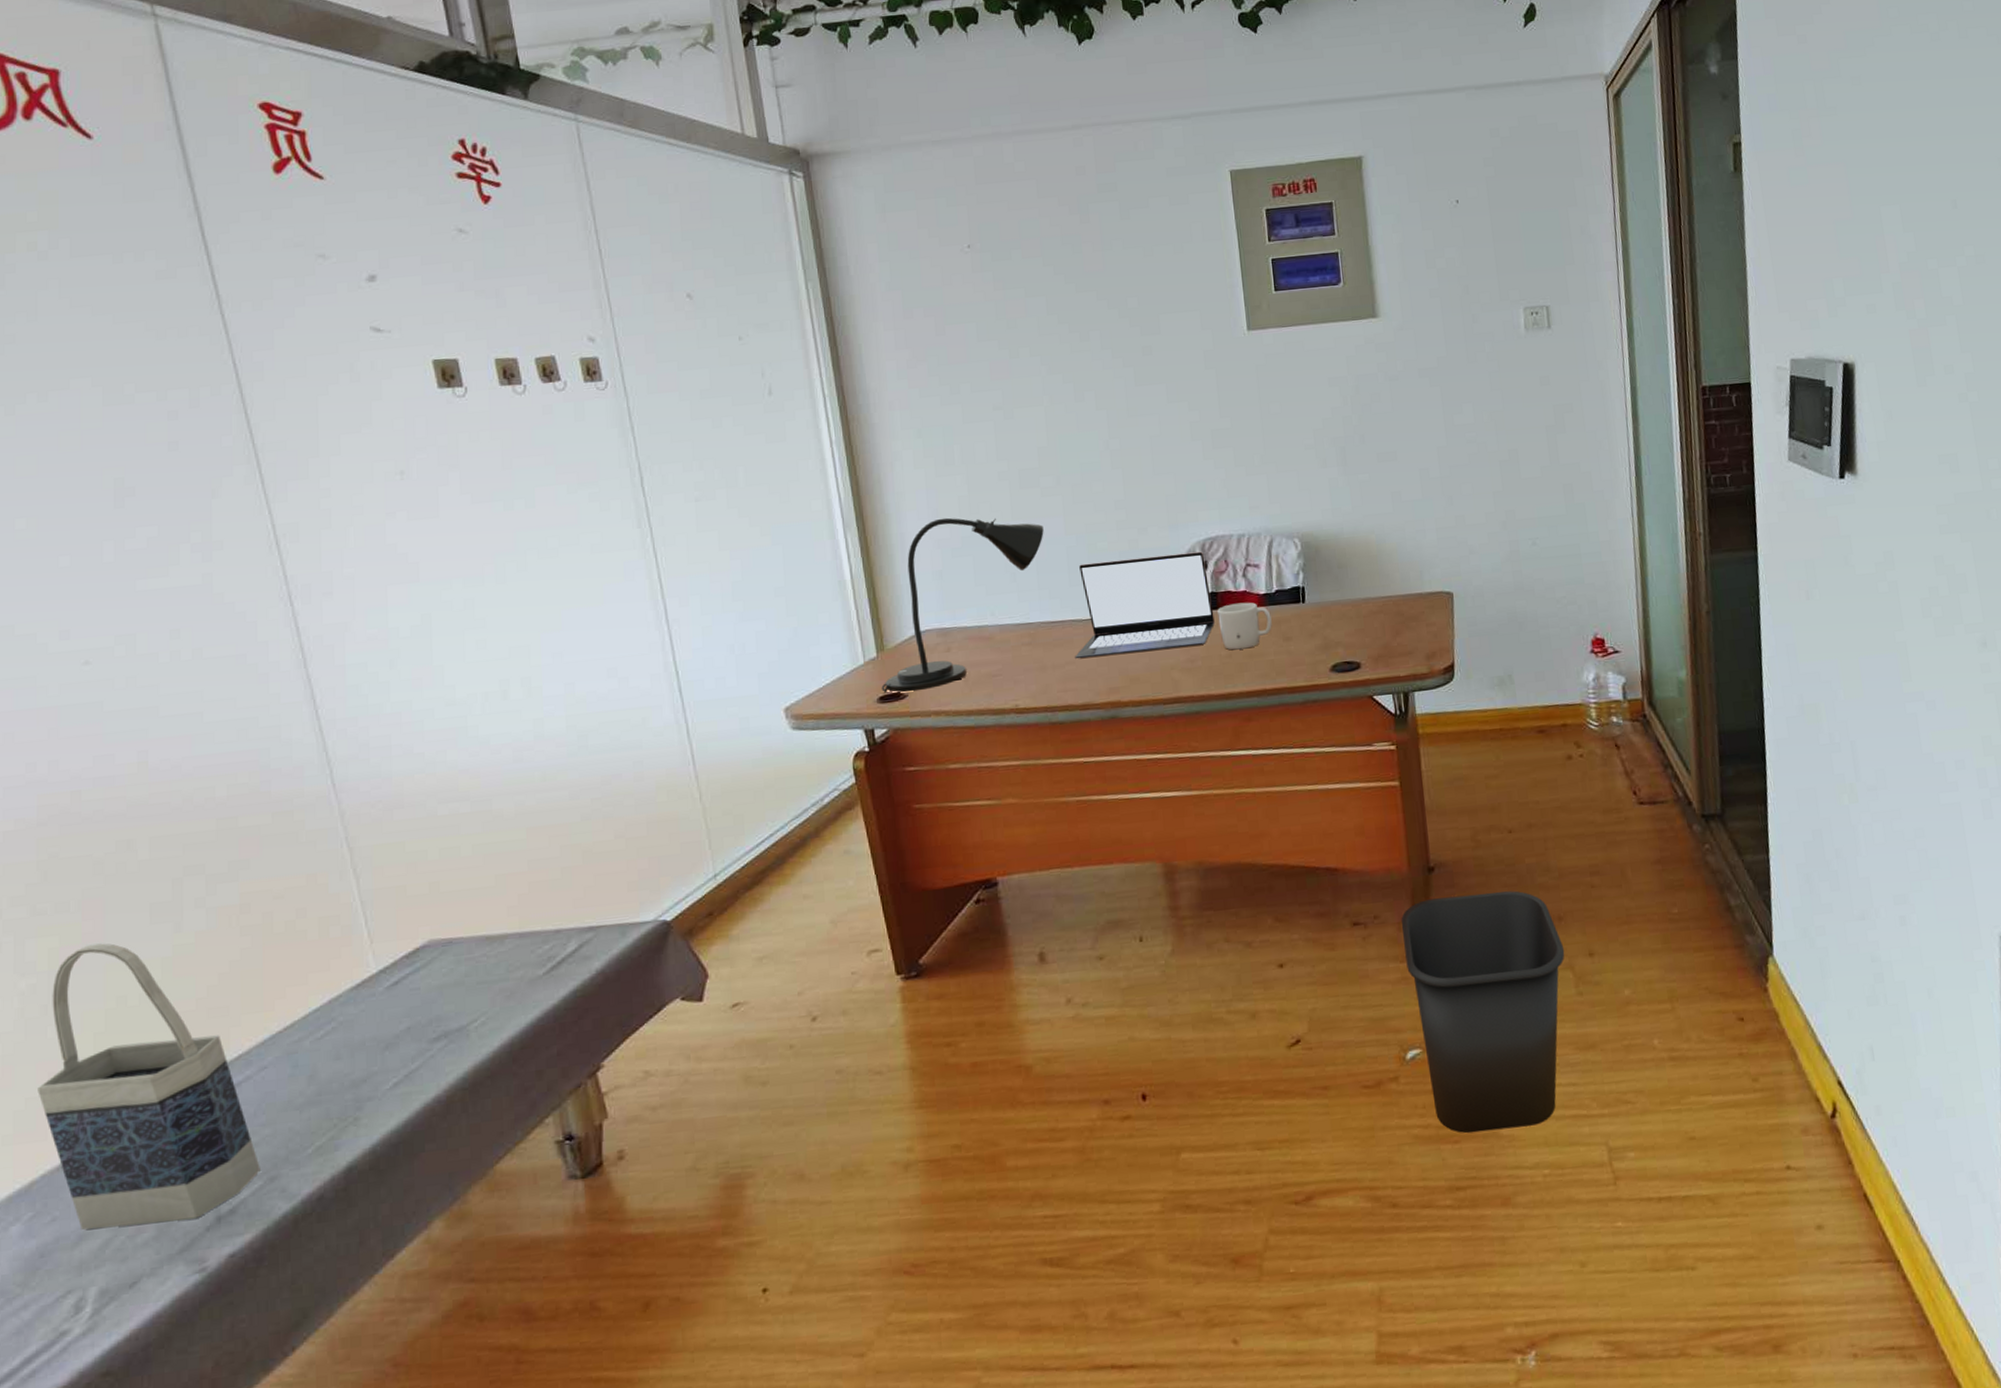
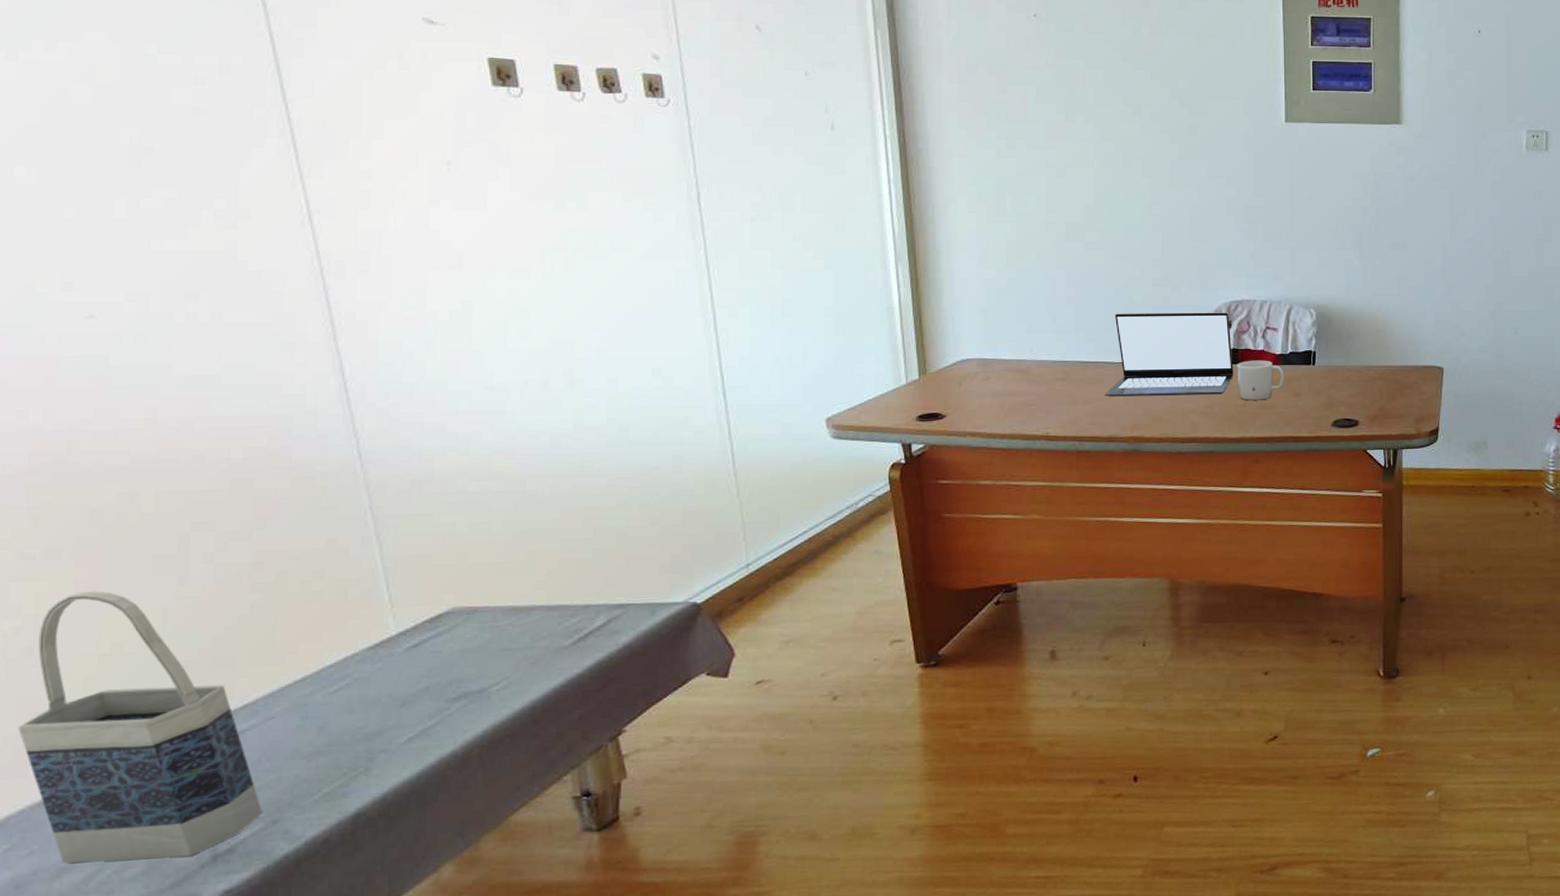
desk lamp: present [881,517,1044,694] -> none [921,260,1085,414]
waste bin: present [1401,890,1565,1133] -> none [1373,621,1508,819]

